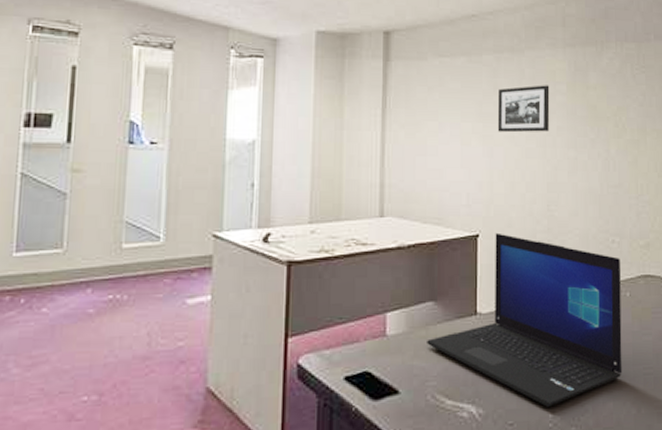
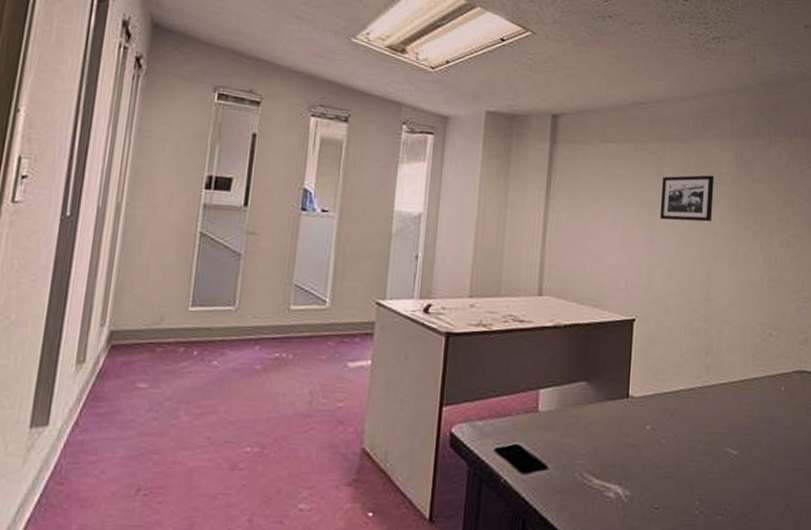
laptop: present [427,232,623,407] -> none [578,318,777,494]

